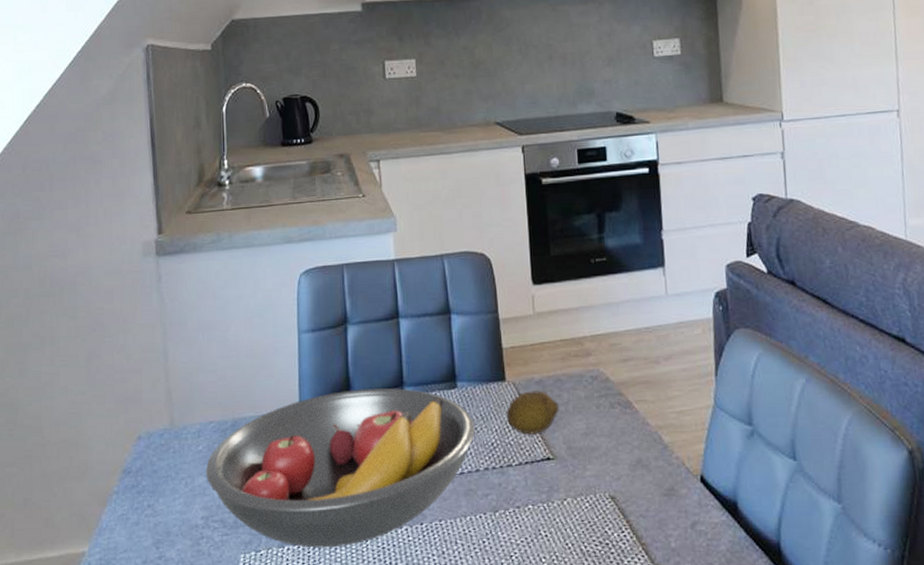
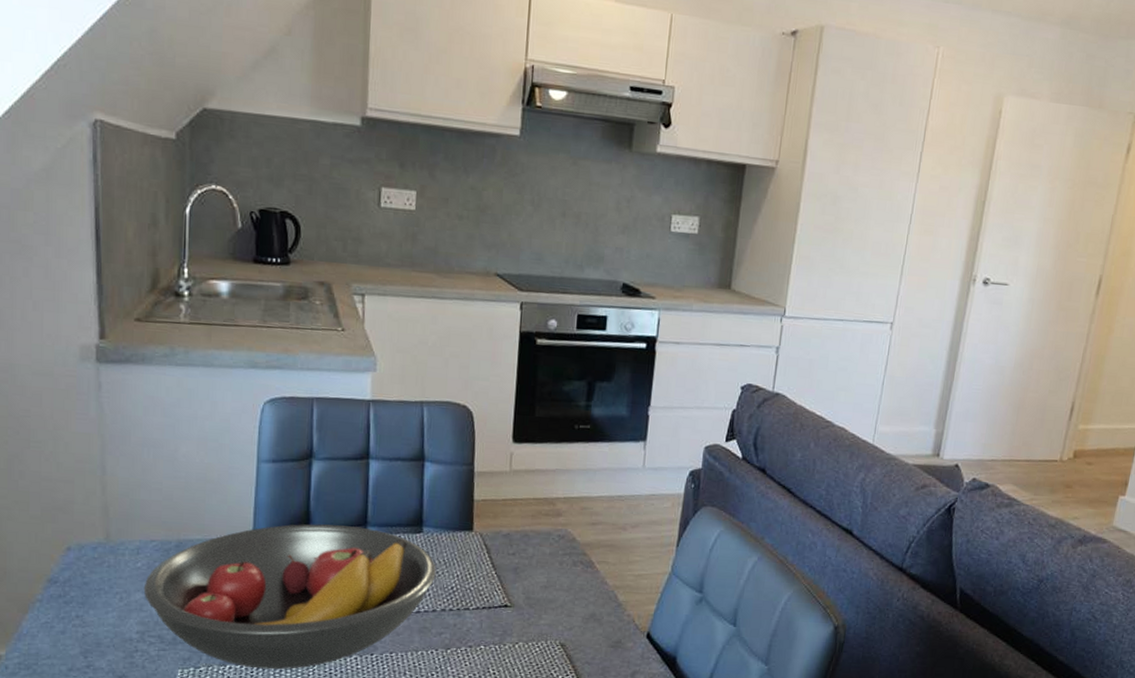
fruit: present [506,390,559,435] -> none [469,542,523,583]

